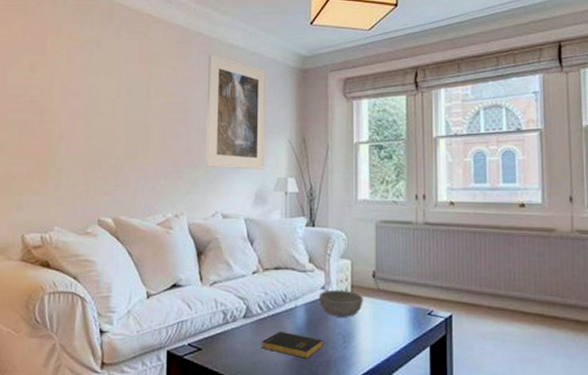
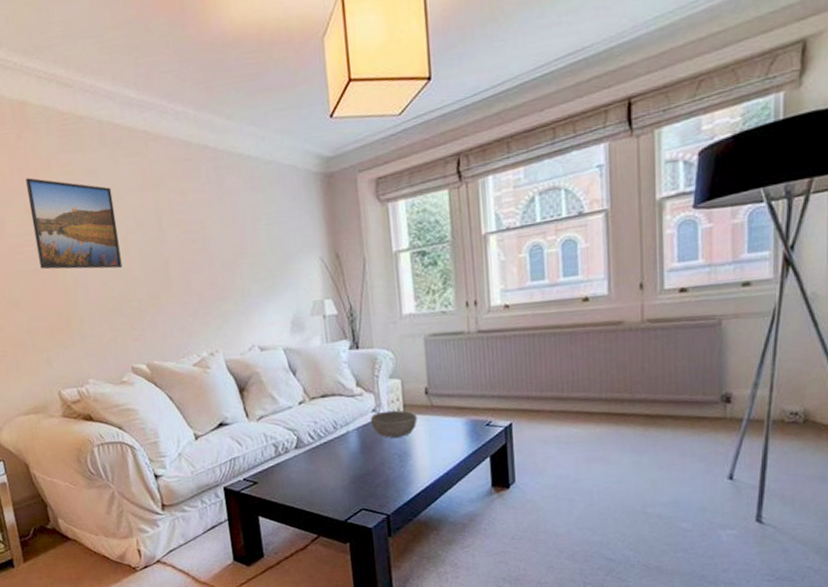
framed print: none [31,39,110,127] -> present [25,177,123,270]
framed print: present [205,53,266,170] -> none [219,168,298,299]
book: present [261,331,324,359] -> none [316,457,380,481]

